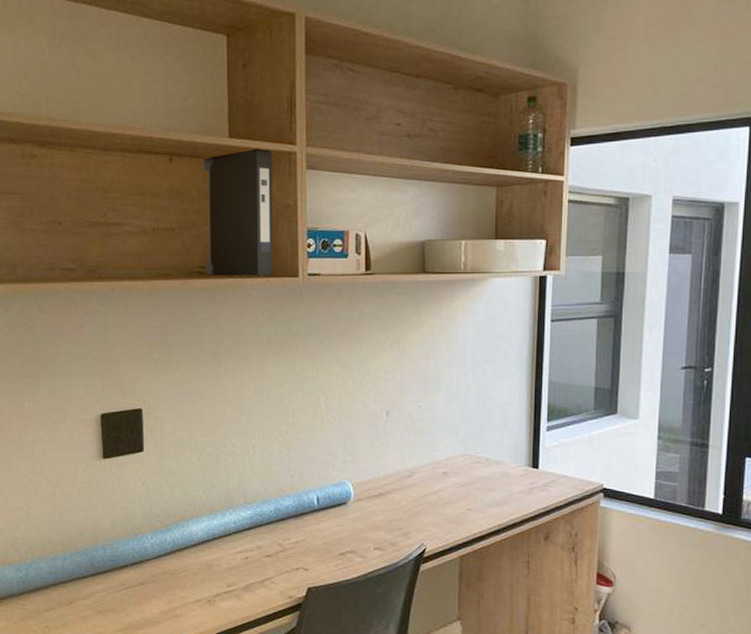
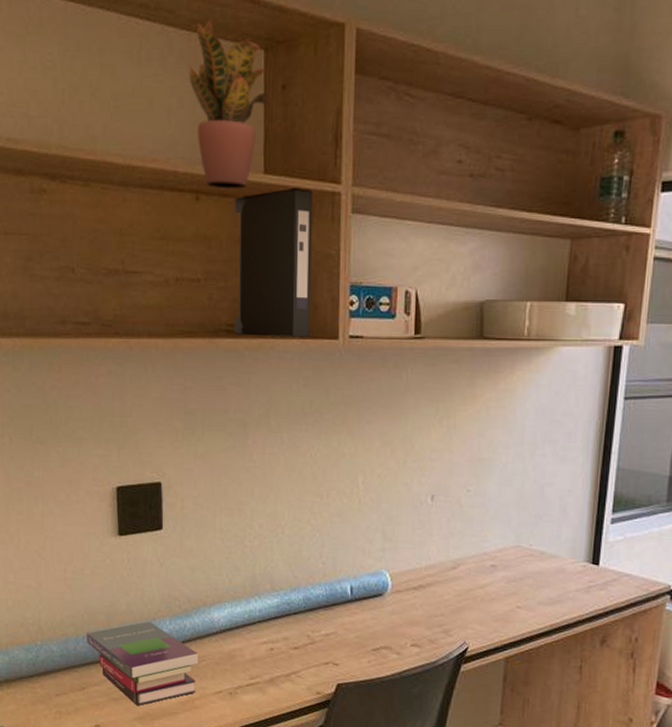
books: none [74,536,179,618] -> present [87,621,199,706]
potted plant: none [161,10,235,151] -> present [189,18,273,189]

